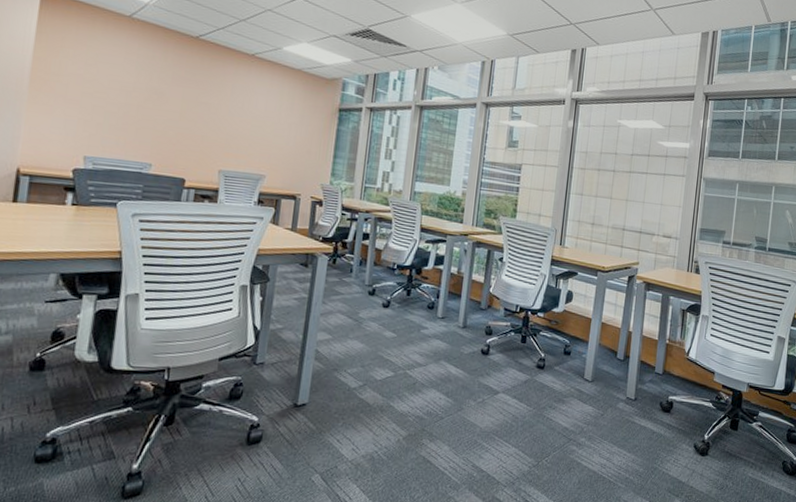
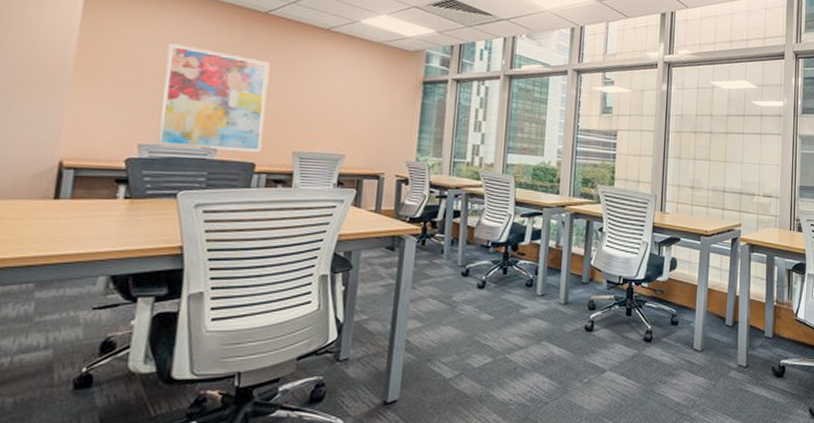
wall art: none [100,63,200,169] -> present [157,43,270,152]

